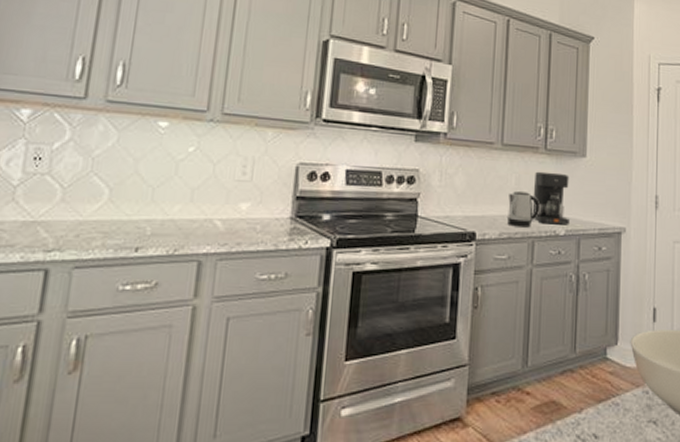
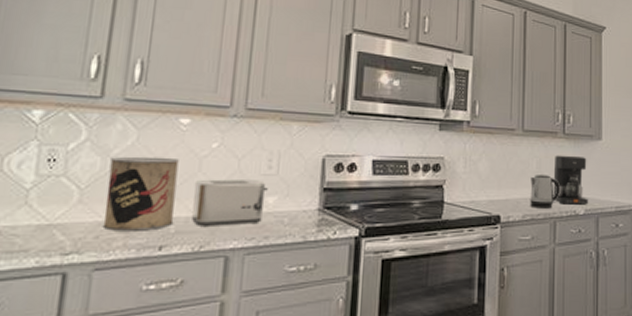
tin can: none [83,157,157,232] -> present [102,156,179,231]
toaster: none [167,183,241,231] -> present [192,179,268,228]

